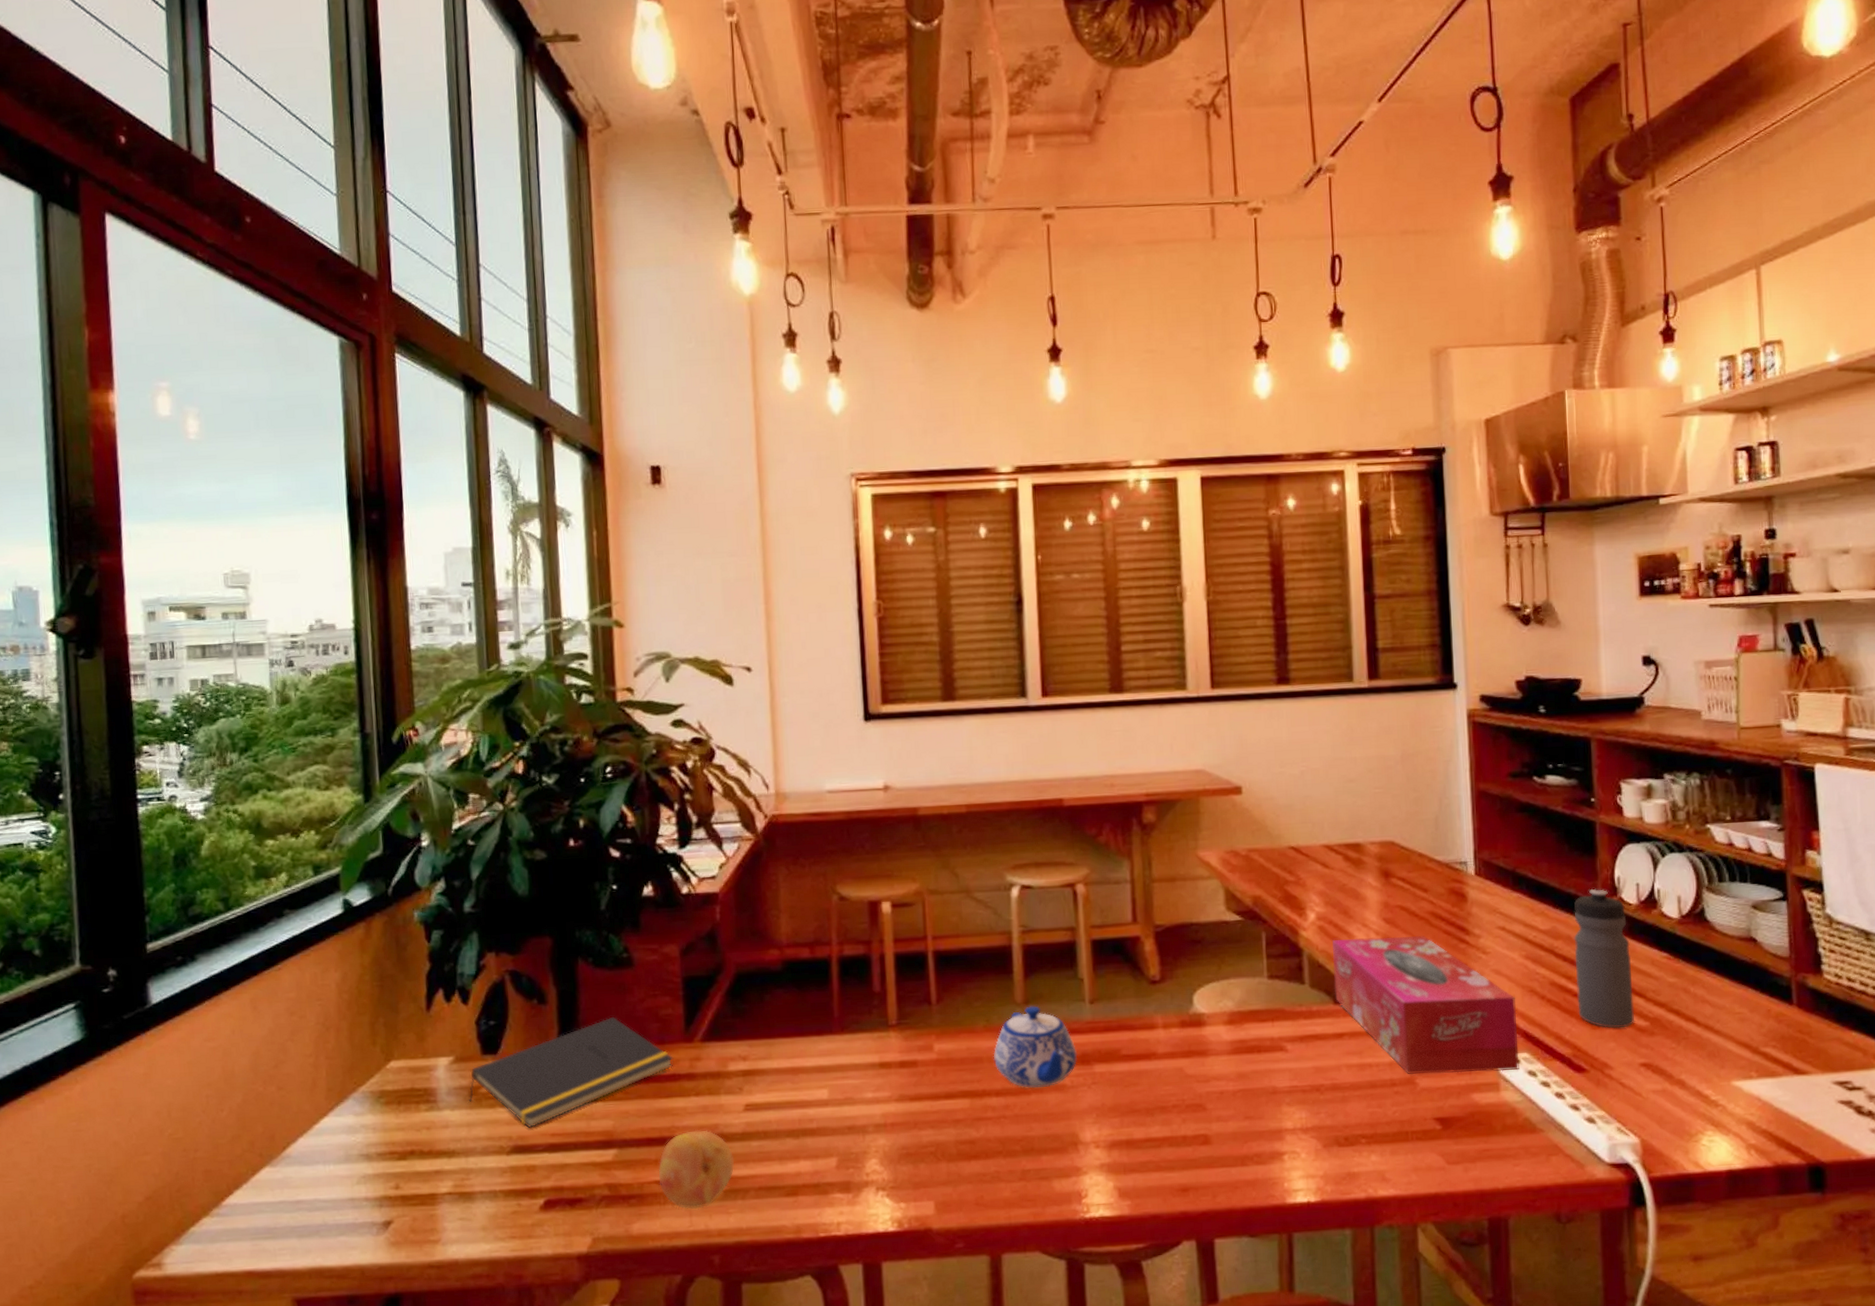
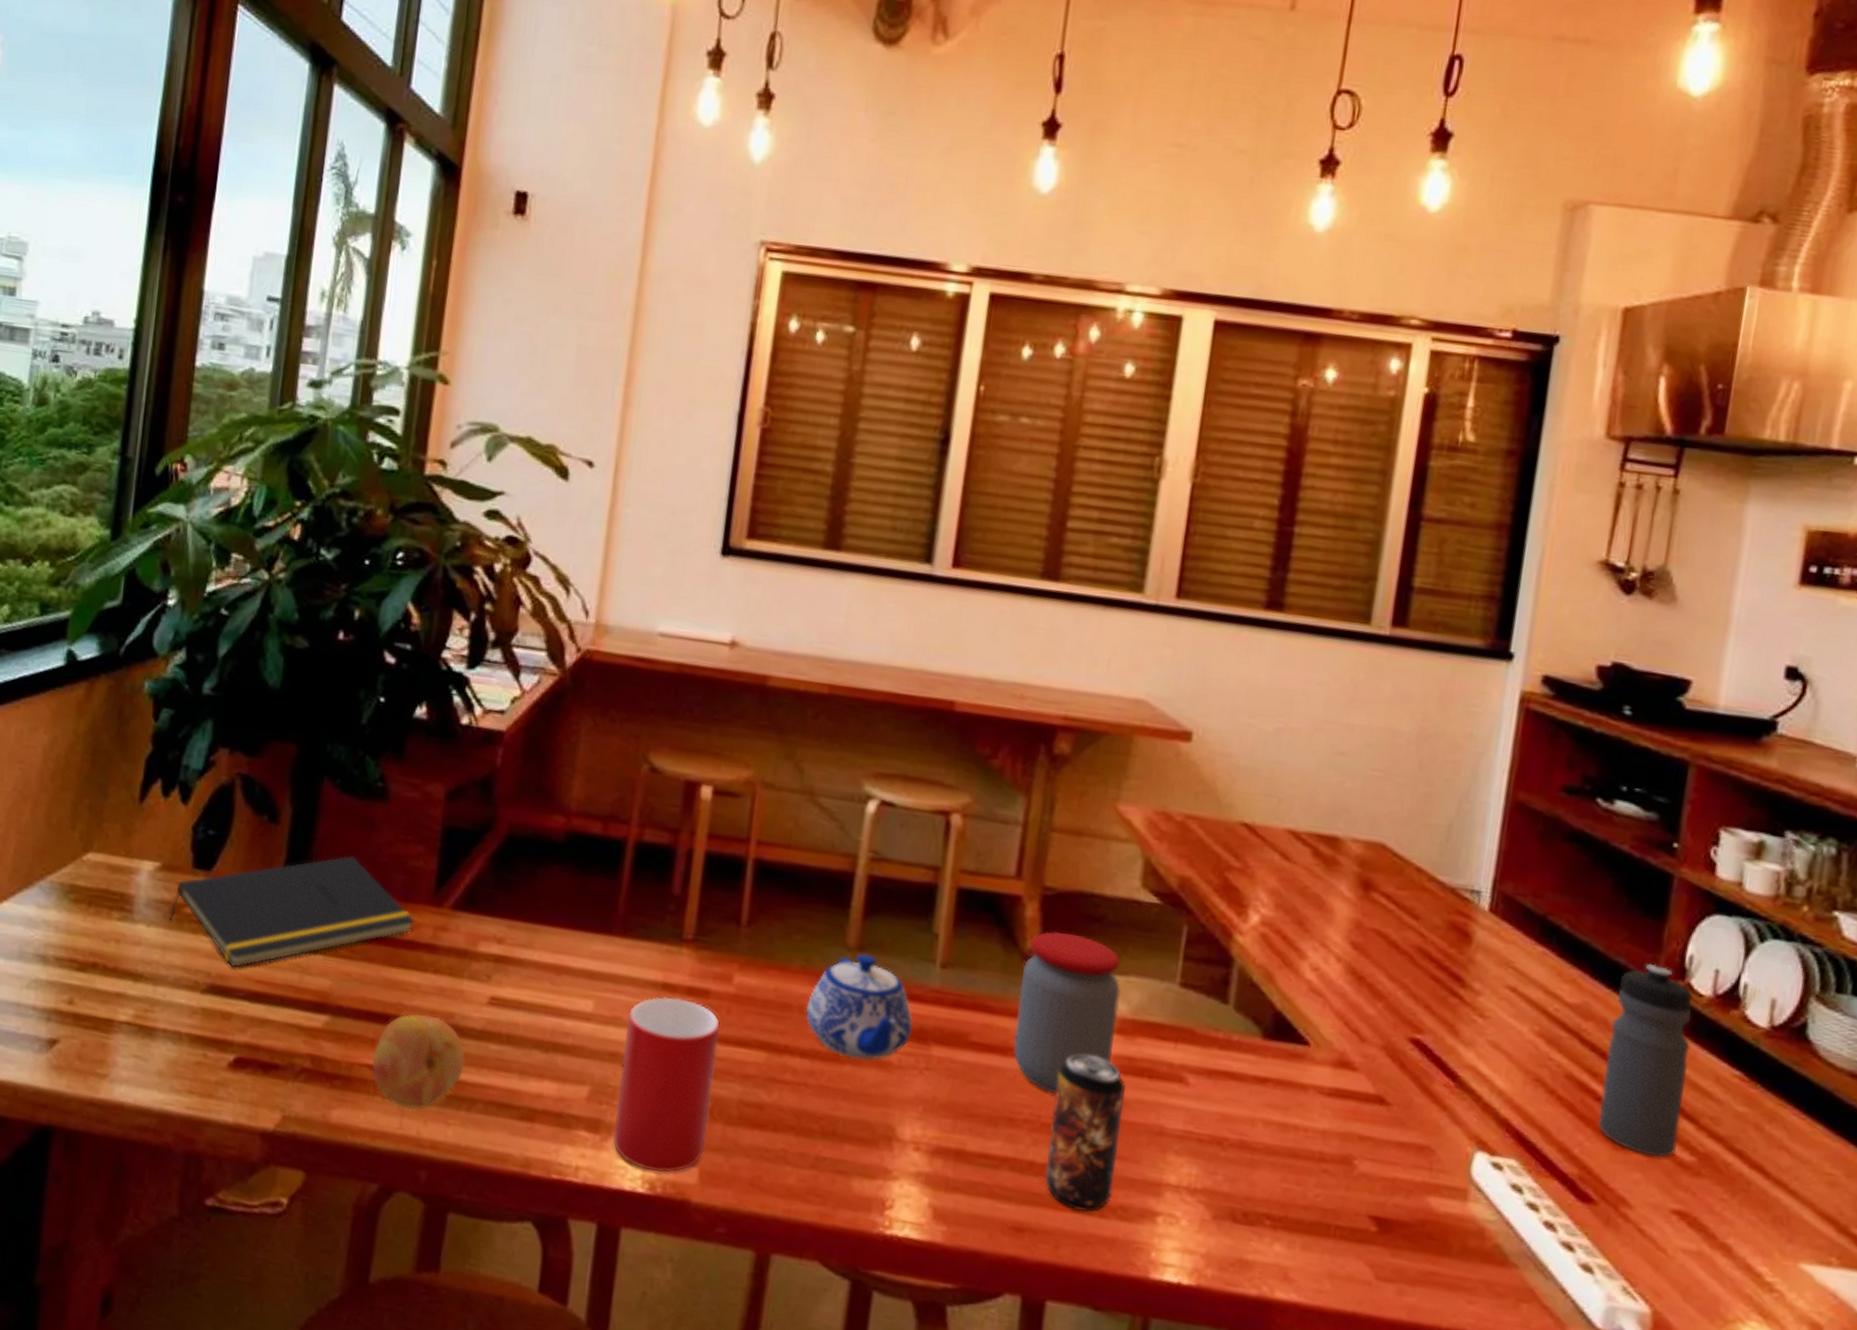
cup: none [856,1072,936,1213] -> present [612,996,721,1173]
jar: none [1151,956,1228,1081] -> present [1013,931,1120,1095]
beverage can: none [1191,1045,1248,1166] -> present [1044,1054,1125,1213]
tissue box: present [1332,935,1519,1075] -> none [1265,955,1513,1179]

